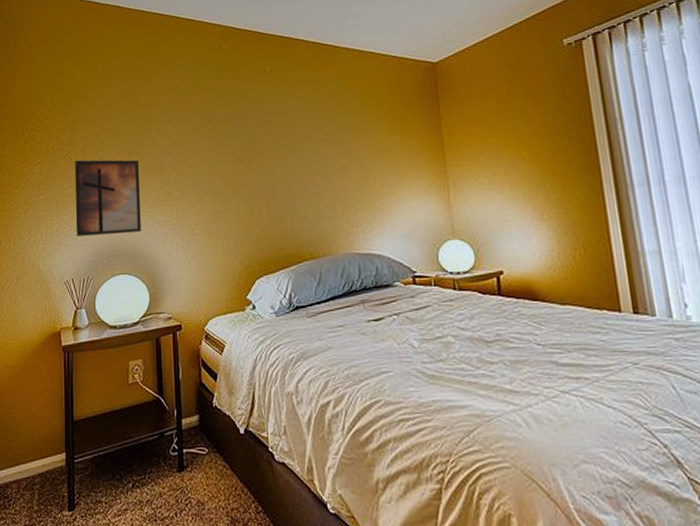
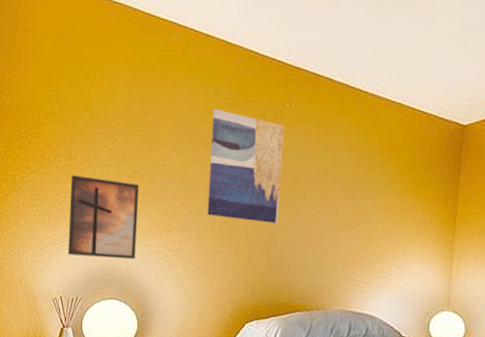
wall art: none [200,81,275,180] -> present [207,109,285,224]

